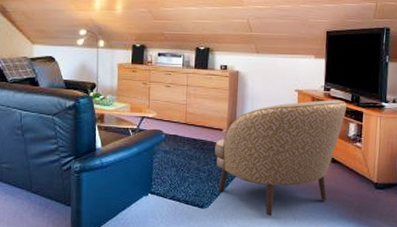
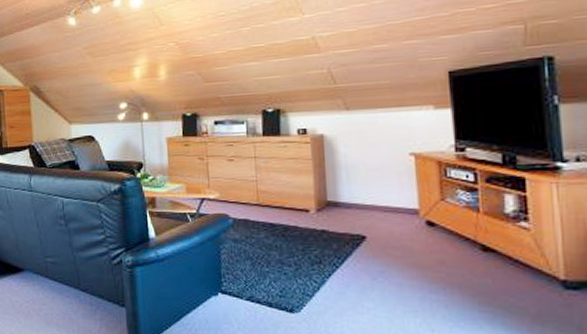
armchair: present [215,100,346,216] -> none [301,163,496,326]

